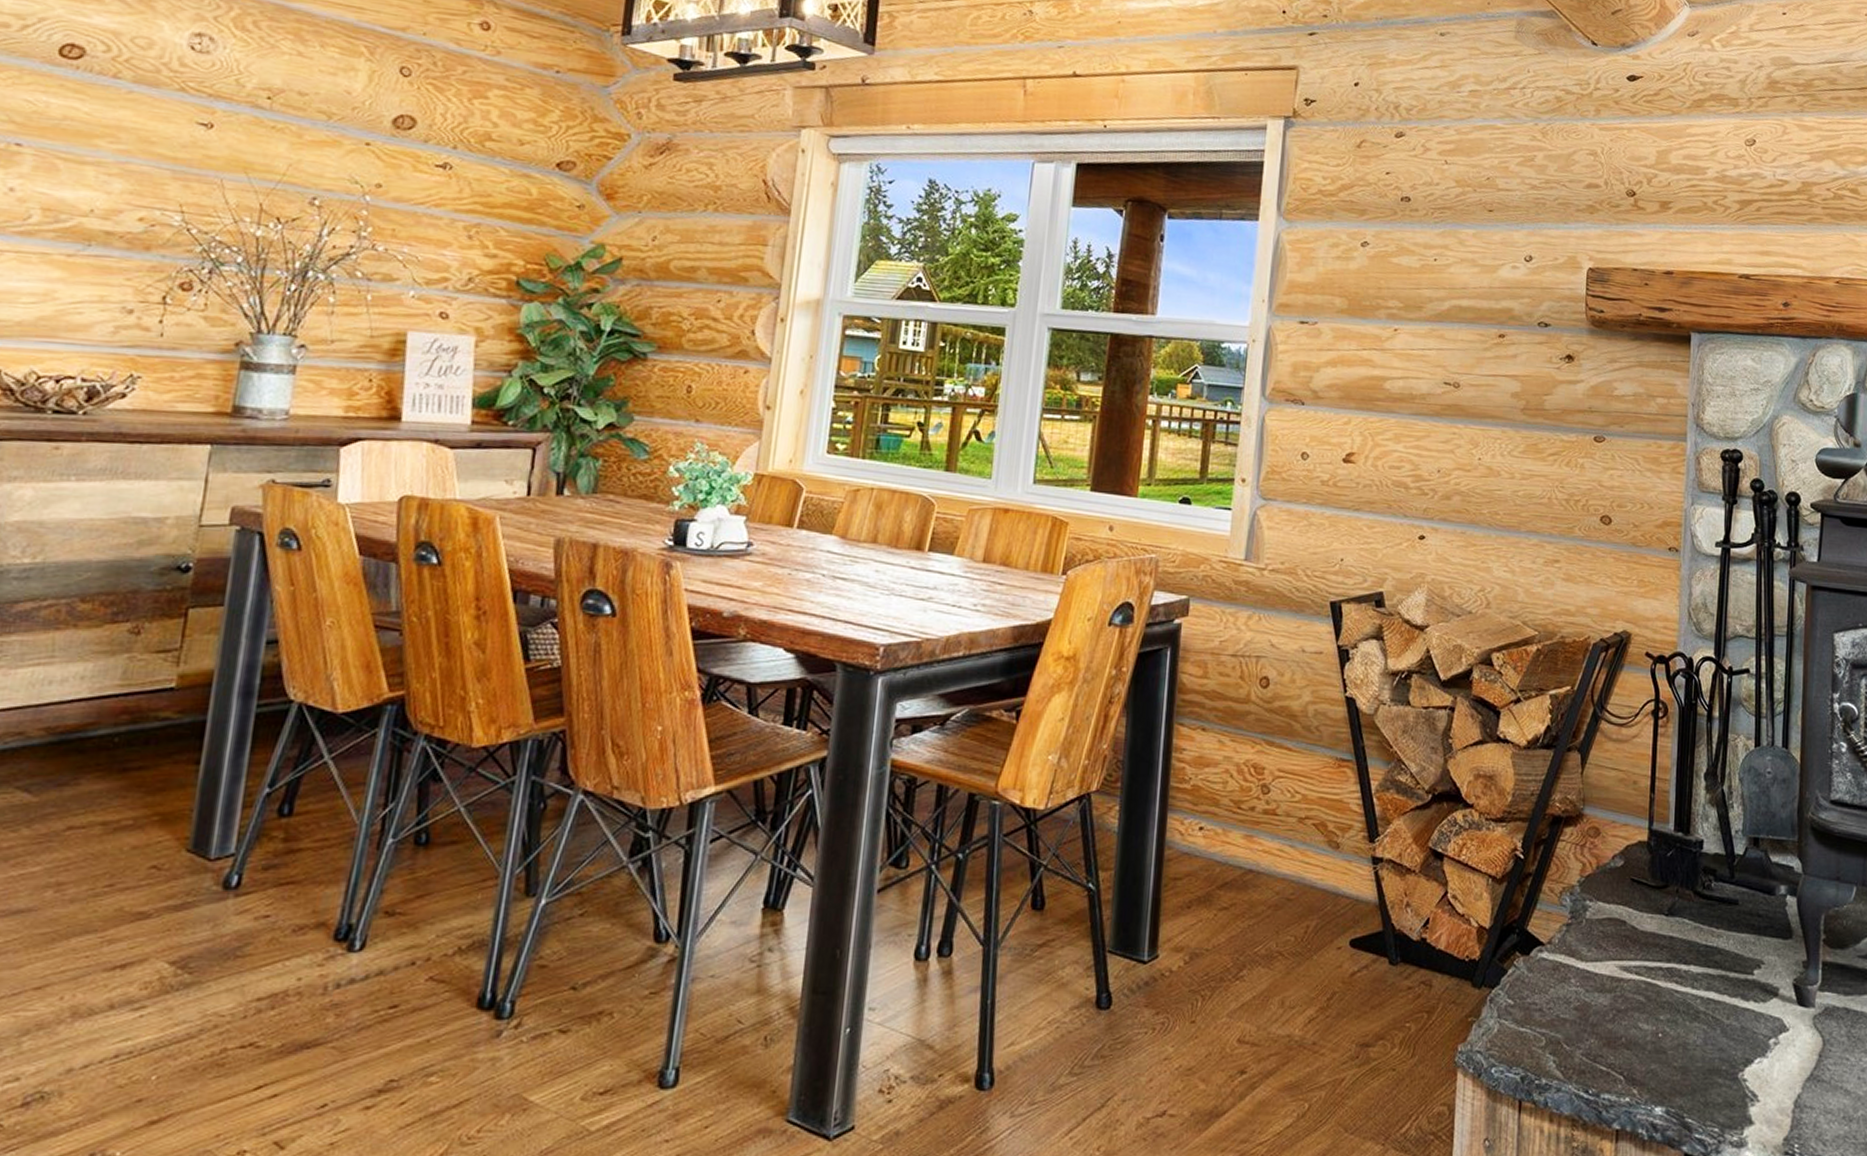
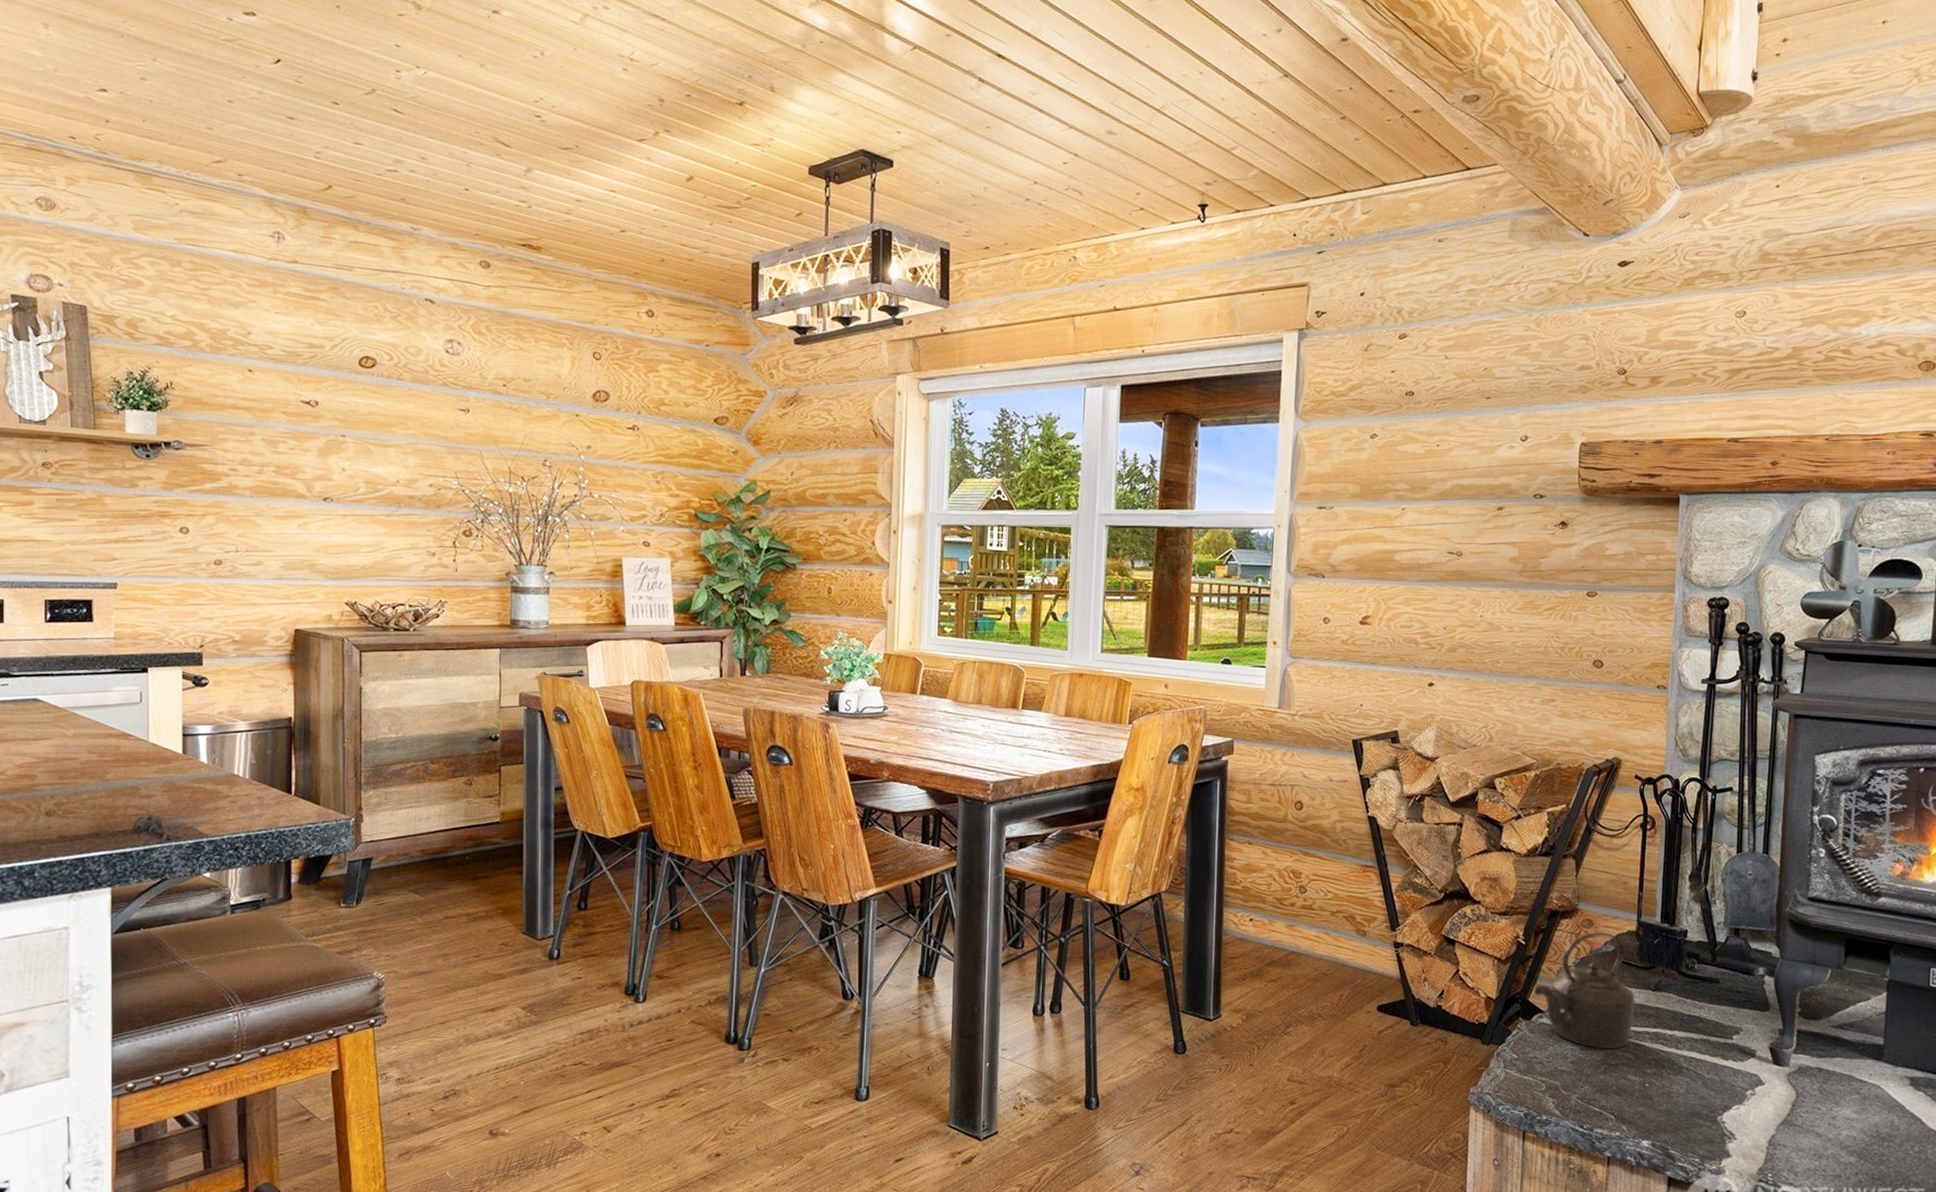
kettle: none [1533,842,1647,990] -> present [1533,932,1635,1049]

